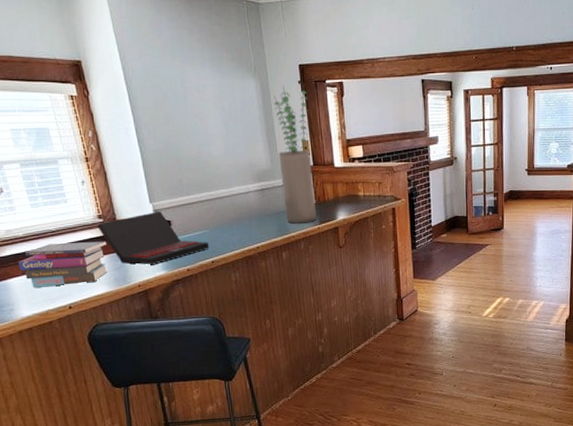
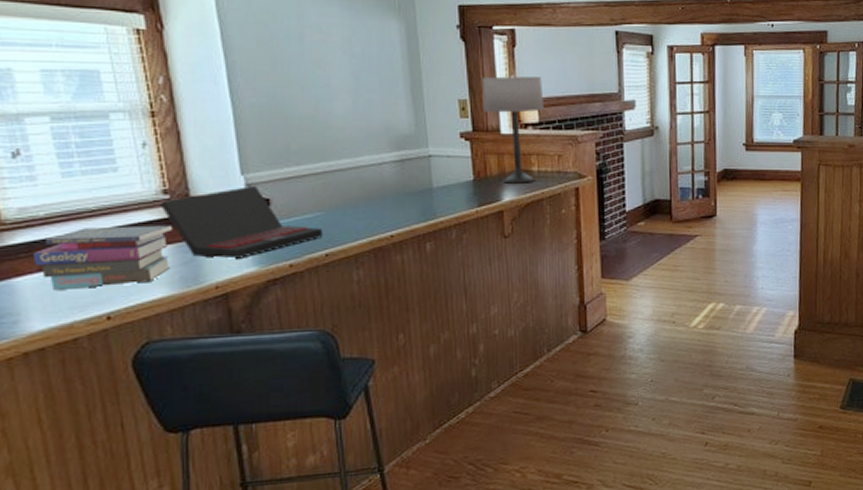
vase: present [274,83,317,224] -> none [423,29,475,206]
table lamp: none [319,119,367,206] -> present [482,75,544,184]

